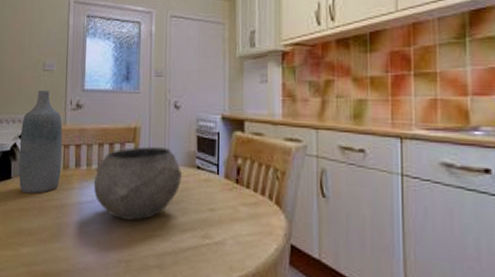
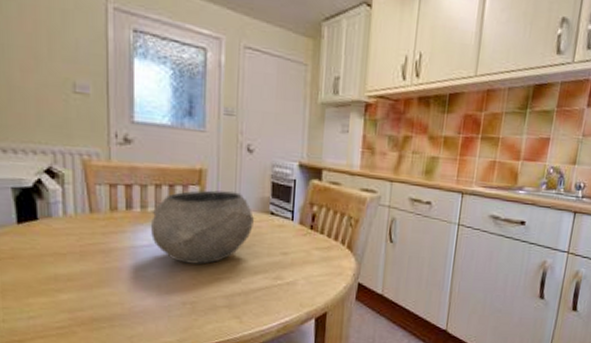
bottle: present [19,91,63,194] -> none [46,117,108,237]

